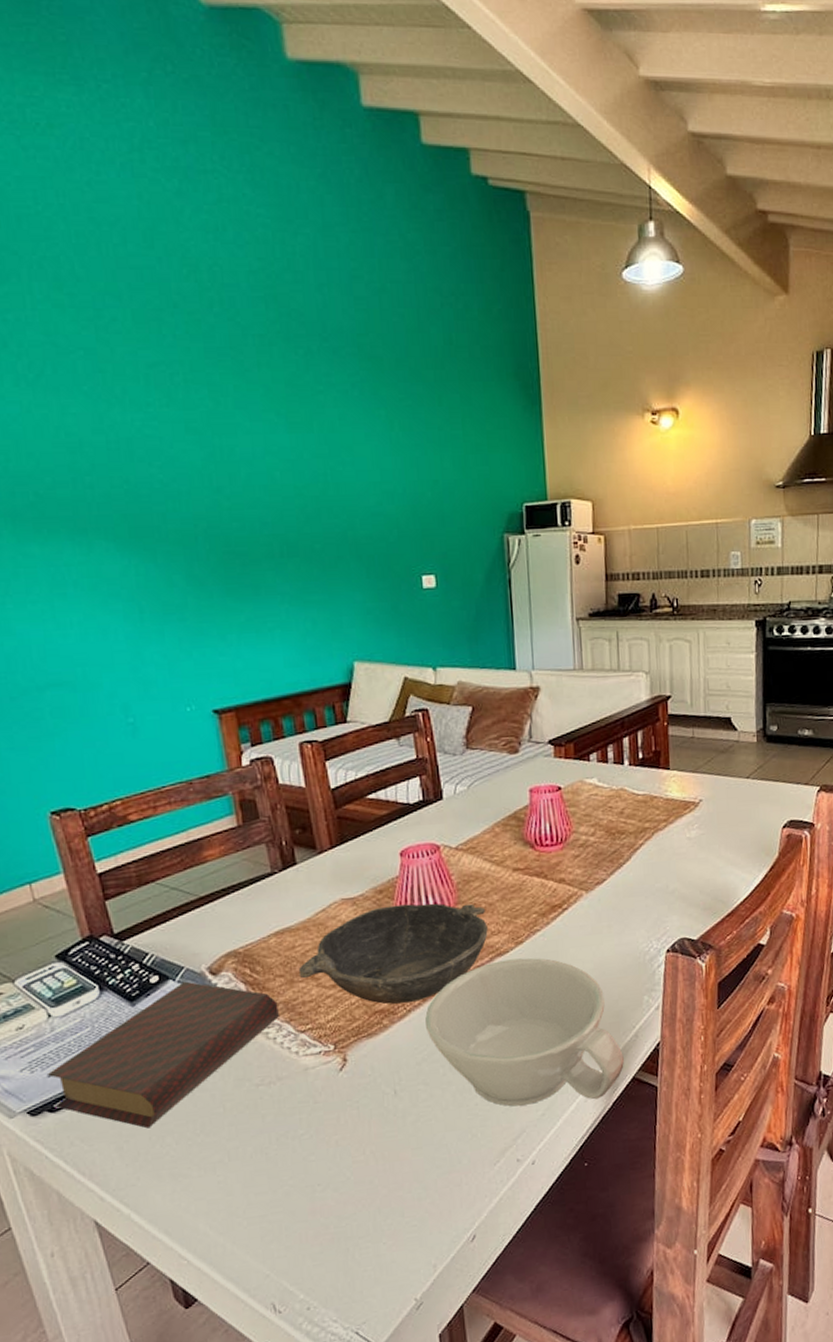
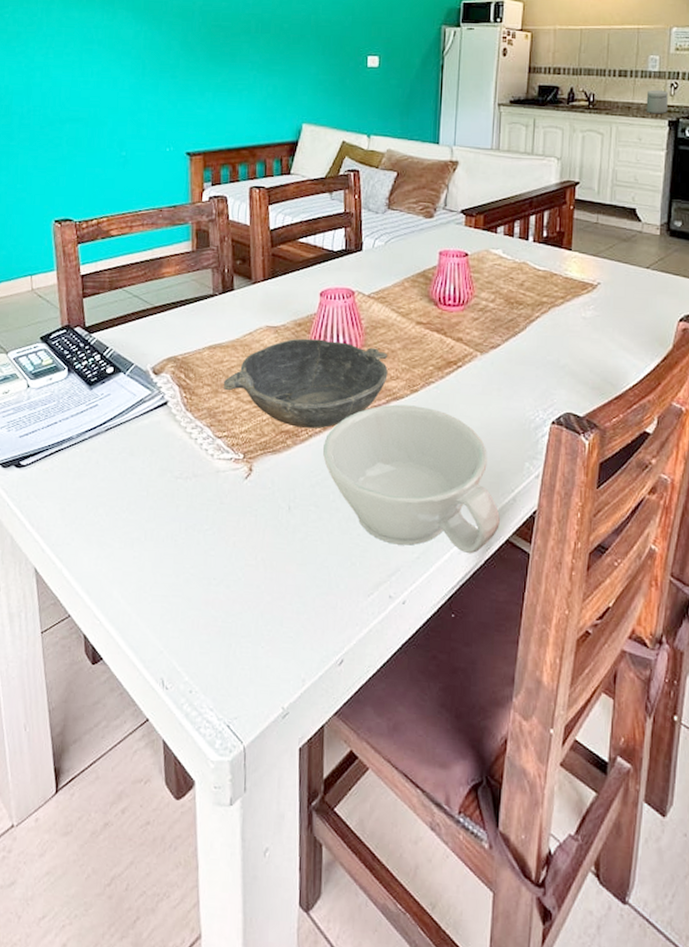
book: present [46,981,279,1129] -> none [19,376,203,497]
jar: none [731,588,754,615] -> present [646,89,668,114]

